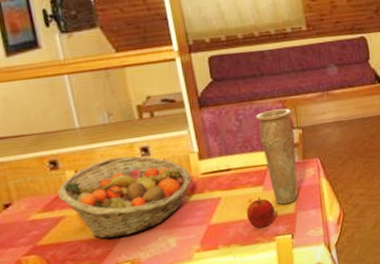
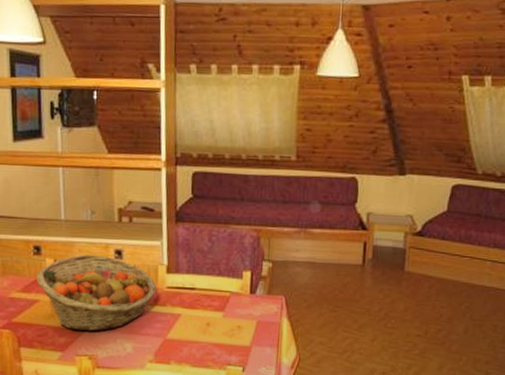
apple: present [246,197,275,228] -> none [202,322,230,354]
vase: present [255,108,298,205] -> none [227,237,265,335]

